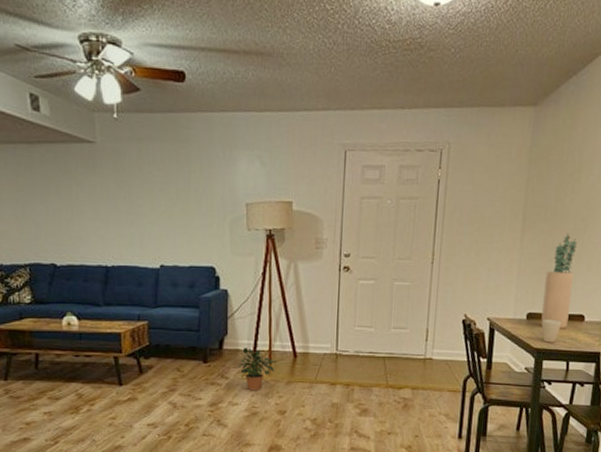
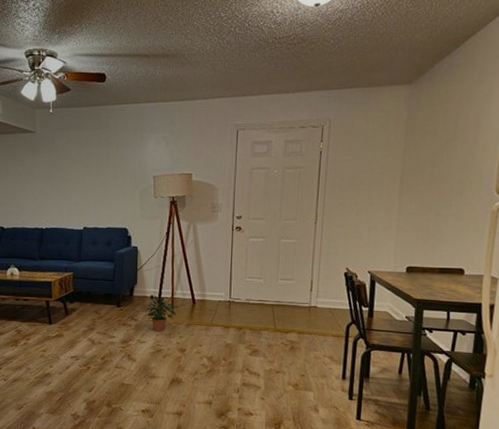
vase: present [541,233,577,329] -> none [420,195,455,282]
cup: present [542,318,562,343] -> none [421,272,441,294]

